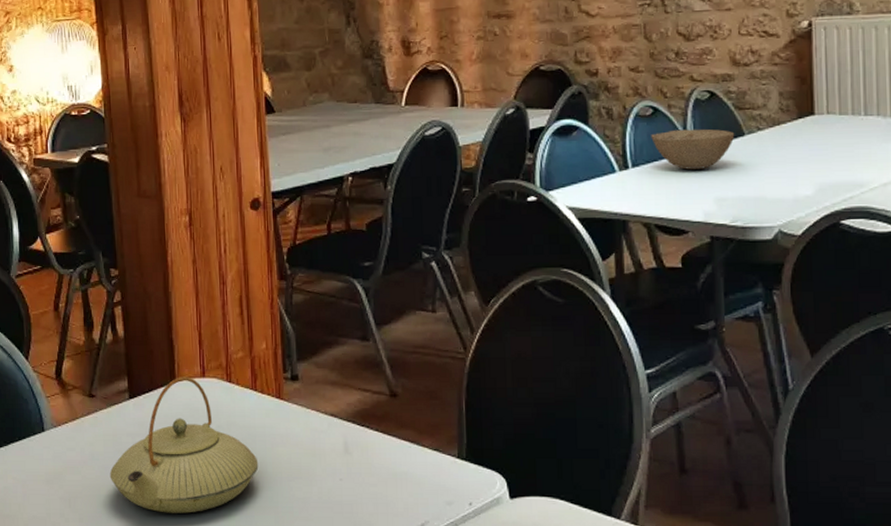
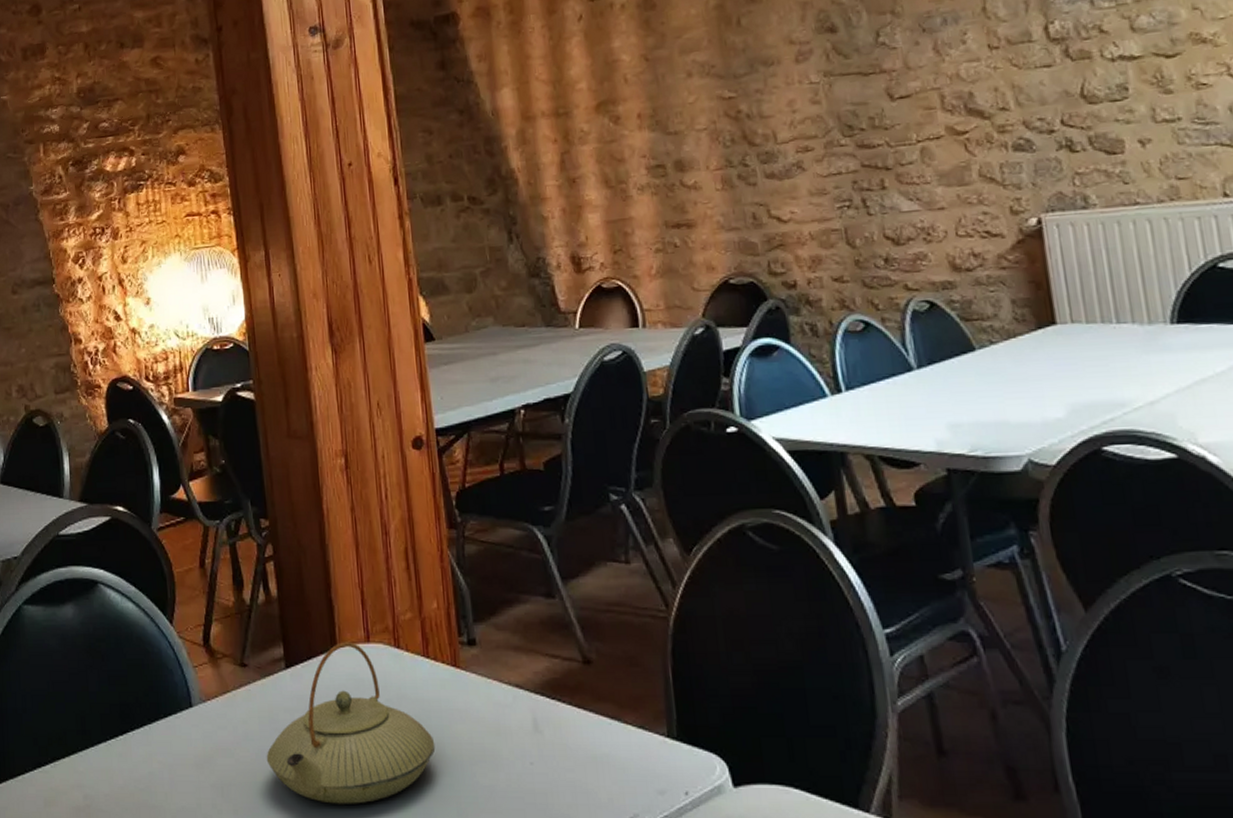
bowl: present [651,129,735,170] -> none [864,344,964,392]

